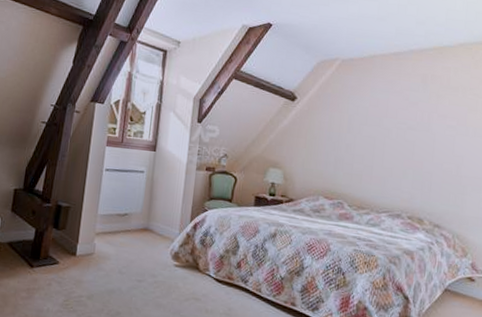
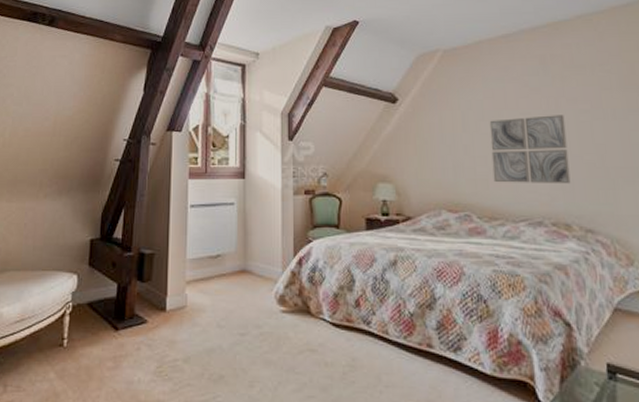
wall art: none [366,125,434,186] -> present [489,115,571,184]

